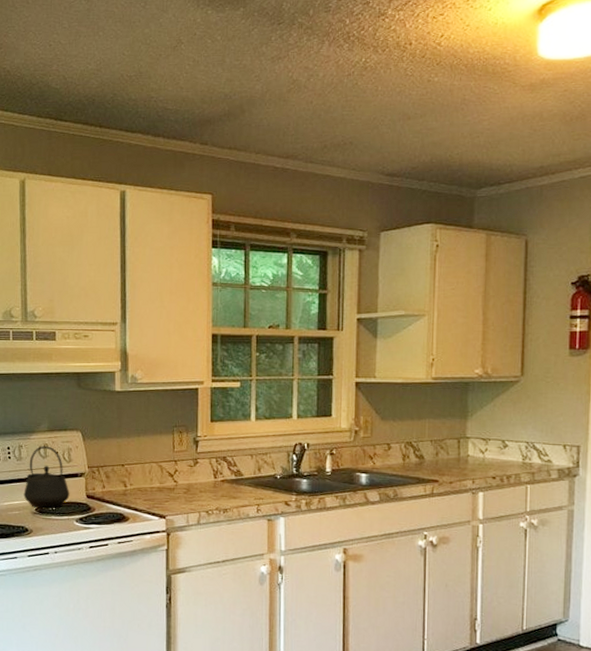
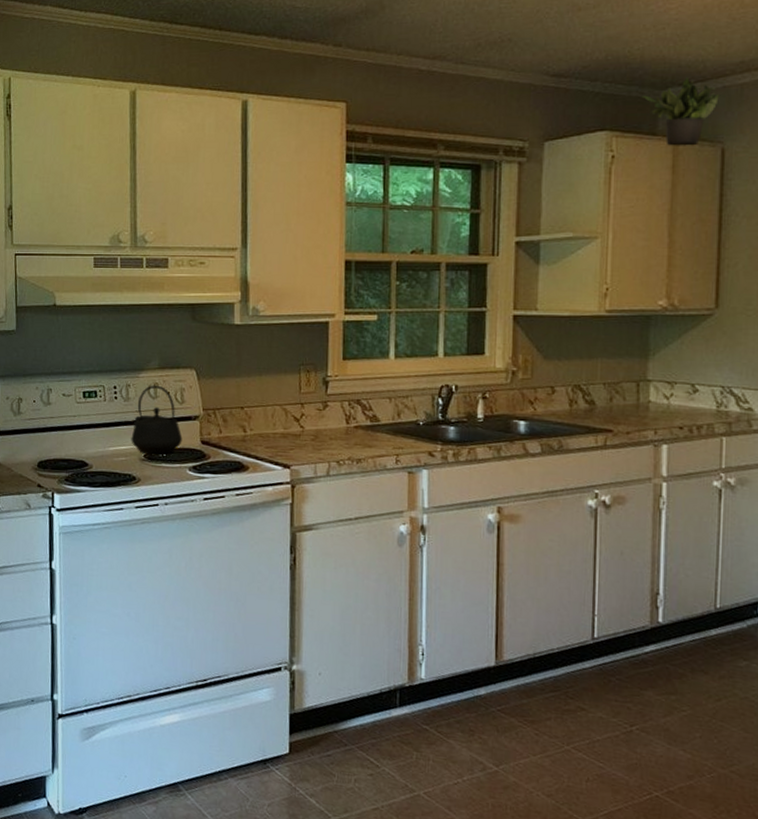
potted plant: none [459,179,524,238] -> present [640,77,721,146]

